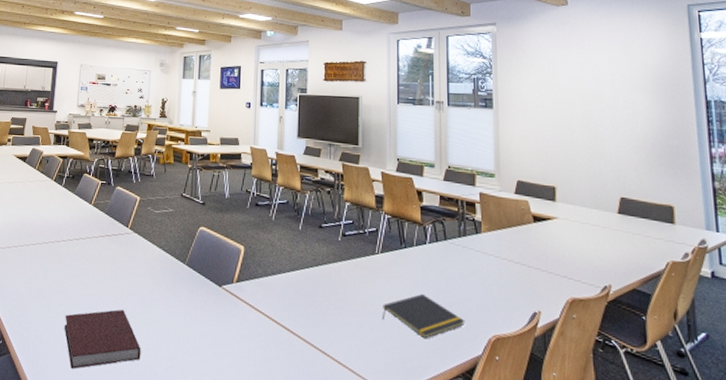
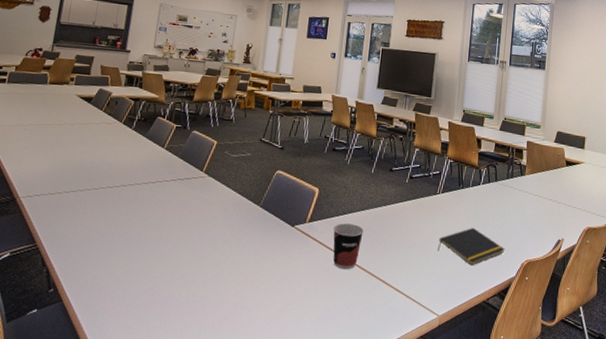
notebook: present [64,309,141,369] -> none [126,251,209,312]
cup: none [263,284,296,337] -> present [333,223,364,270]

